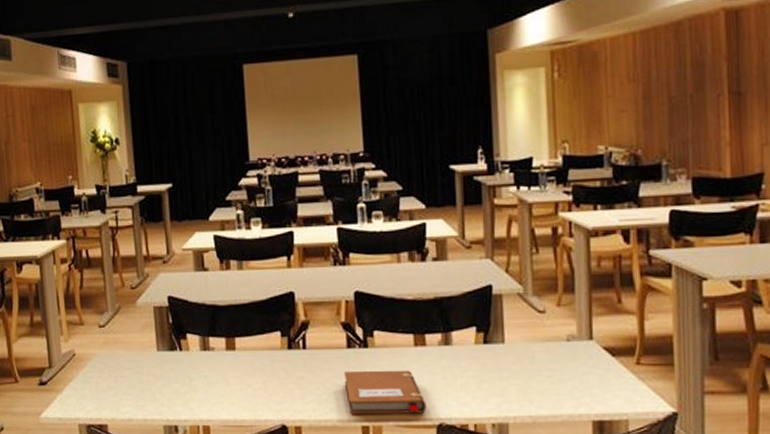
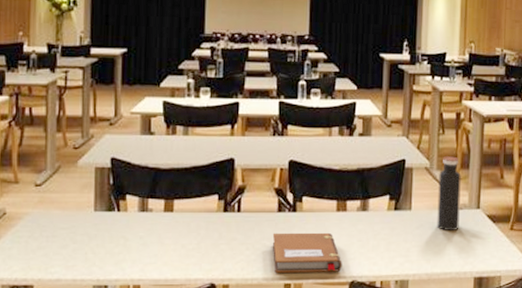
water bottle: none [536,279,568,367] -> present [437,156,461,232]

